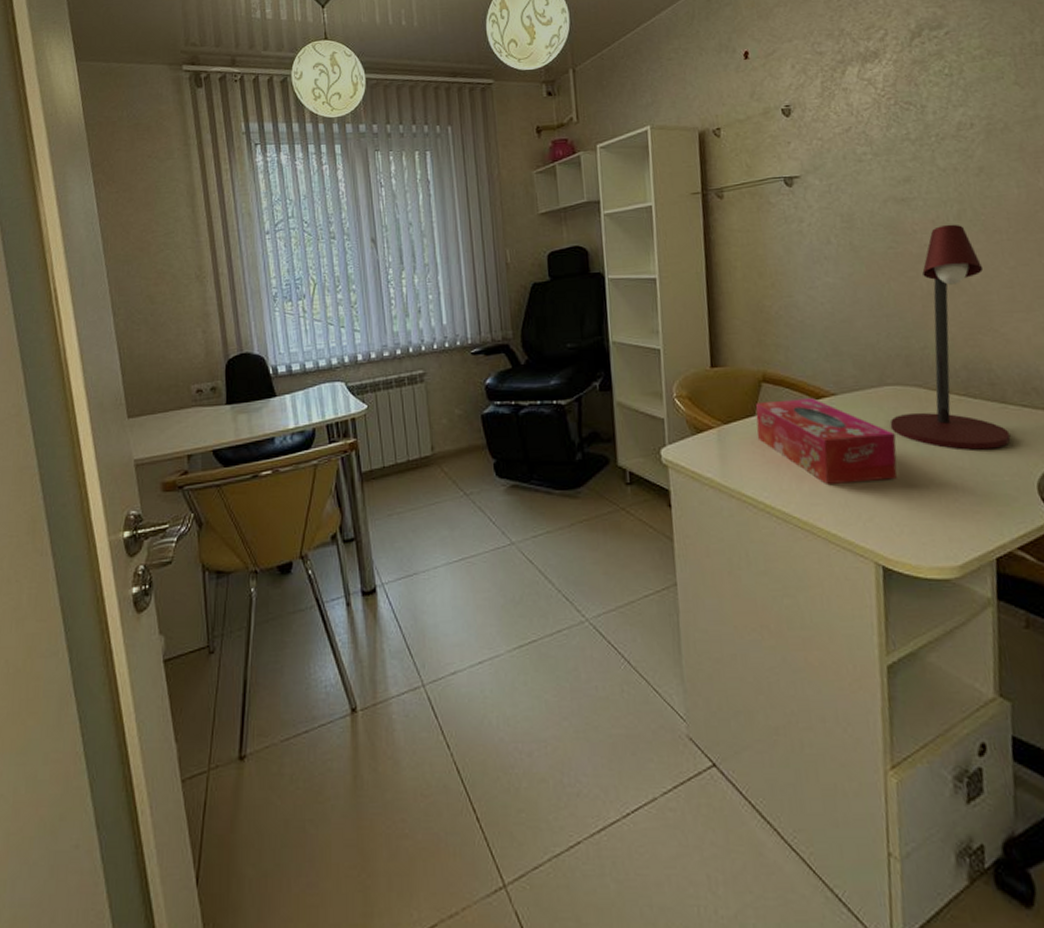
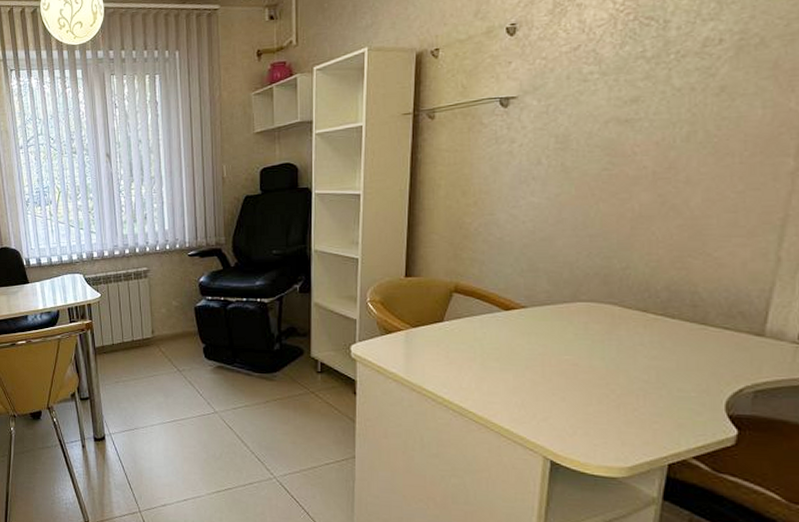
tissue box: present [755,398,897,484] -> none [443,309,581,387]
desk lamp: present [890,224,1011,450] -> none [578,146,706,367]

